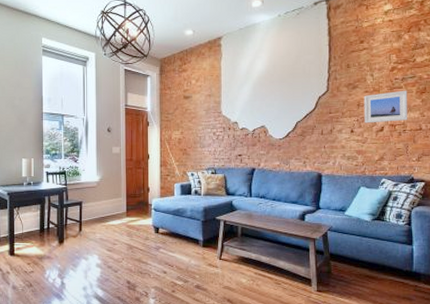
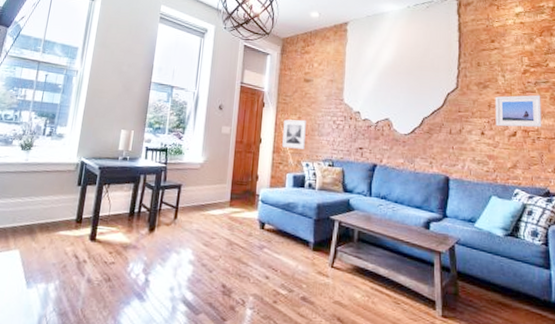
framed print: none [168,134,189,161] -> present [282,119,306,149]

